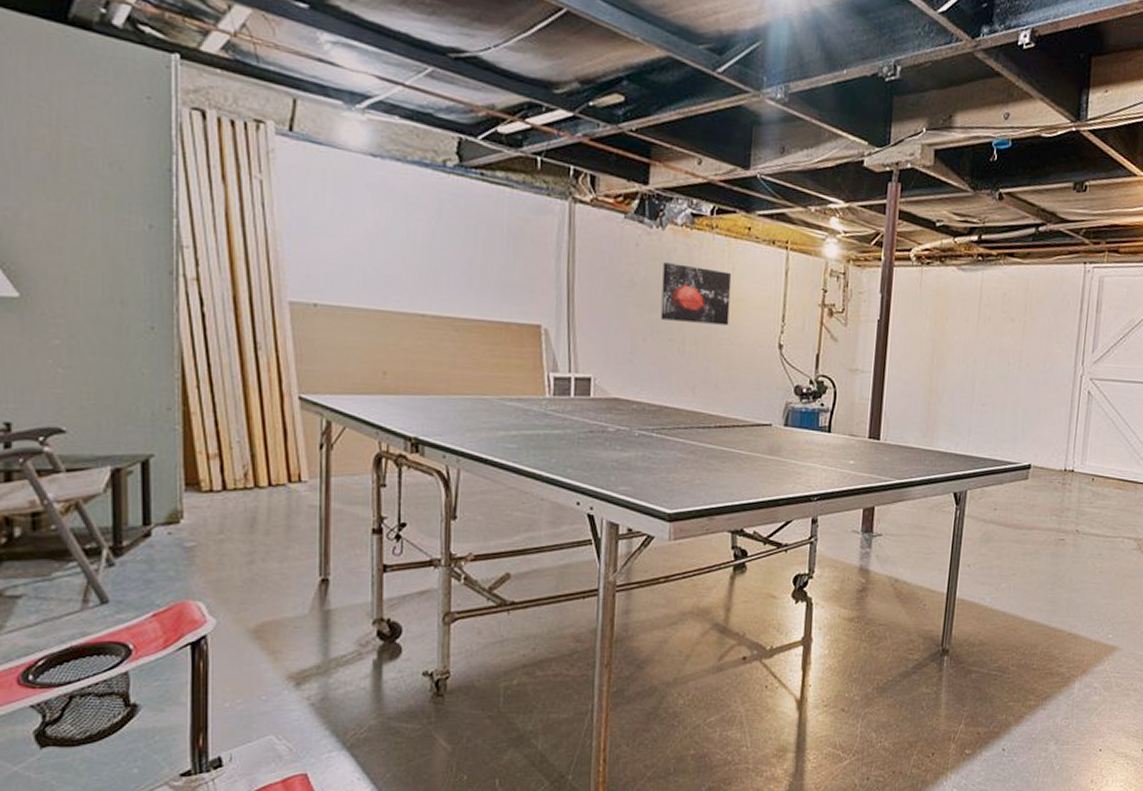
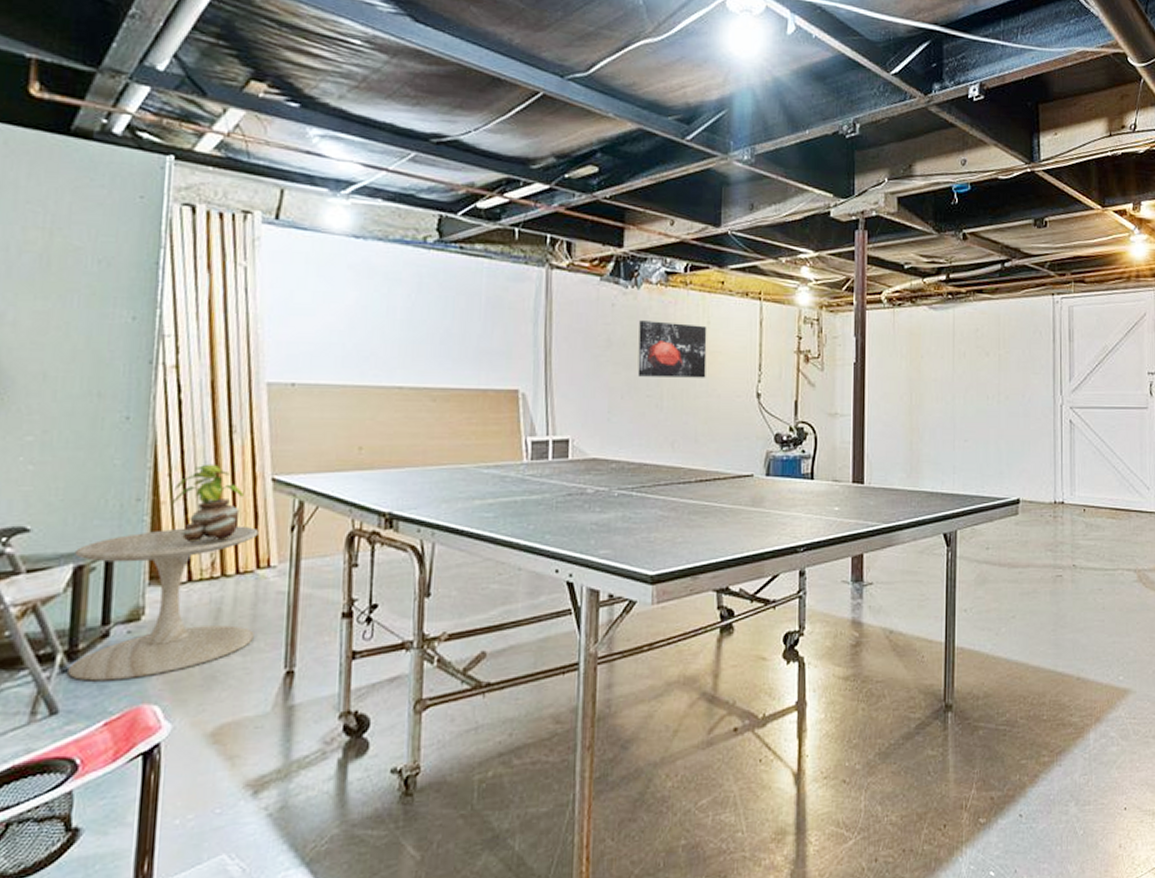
side table: none [112,439,289,577] -> present [68,525,259,681]
potted plant: none [202,378,273,454] -> present [171,463,245,543]

